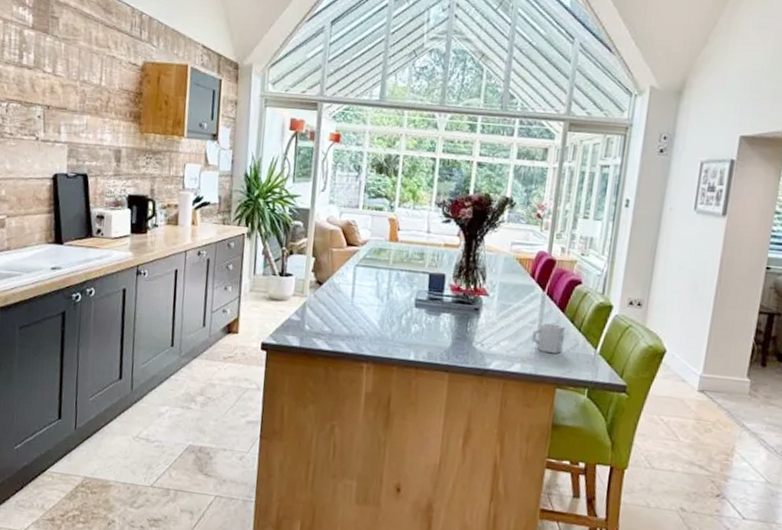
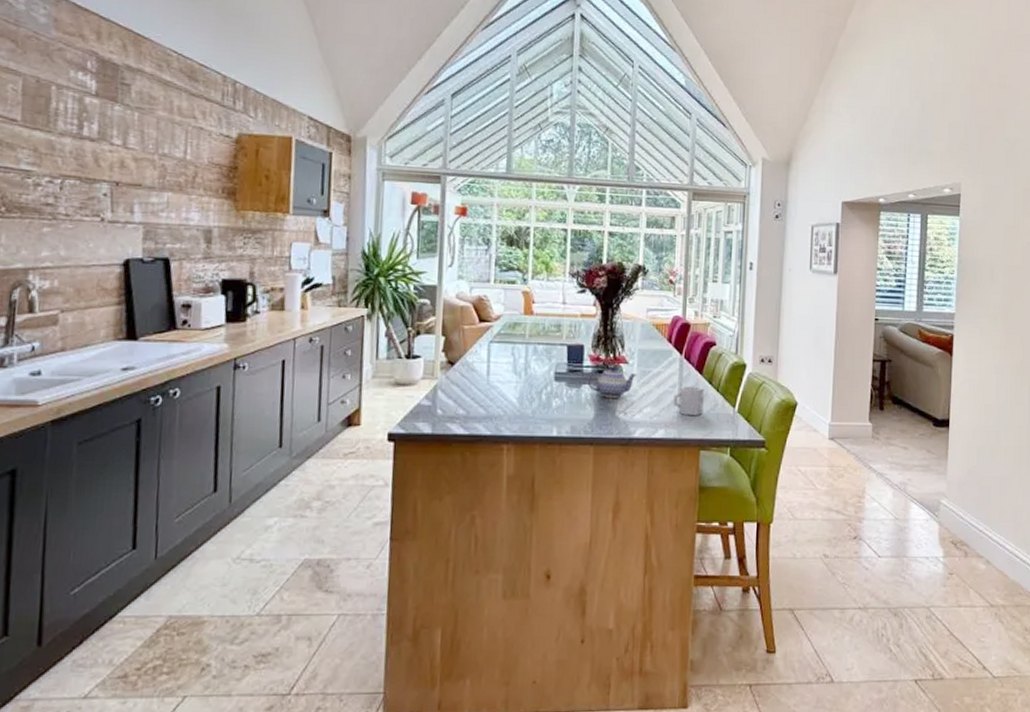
teapot: none [446,297,496,329] -> present [587,366,637,398]

